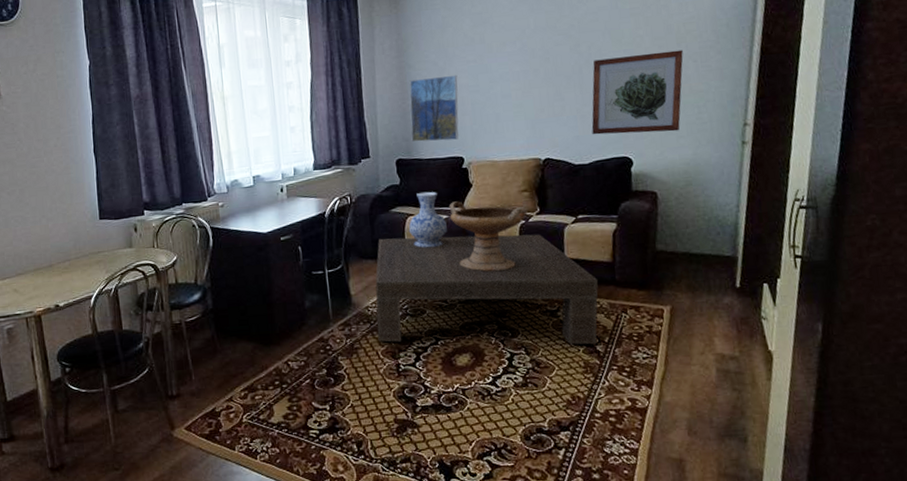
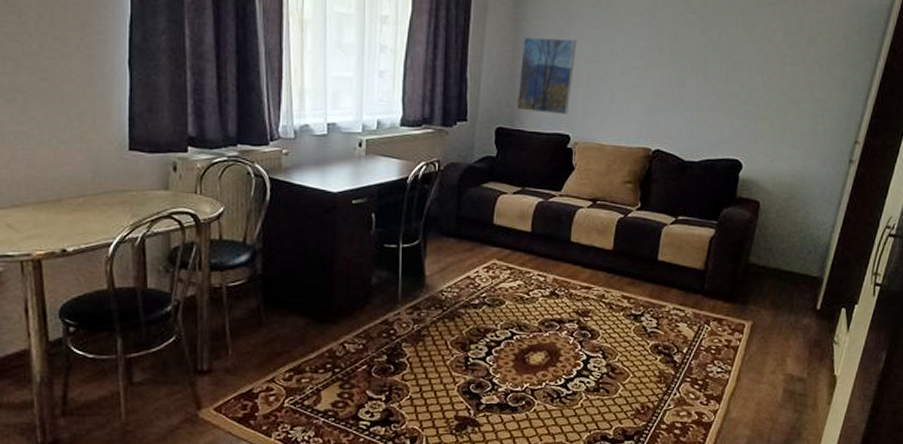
coffee table: present [375,234,599,345] -> none [449,215,688,354]
vase: present [408,191,447,248] -> none [499,168,541,233]
decorative bowl: present [449,201,528,272] -> none [545,184,628,267]
wall art: present [591,49,683,135] -> none [707,48,811,140]

